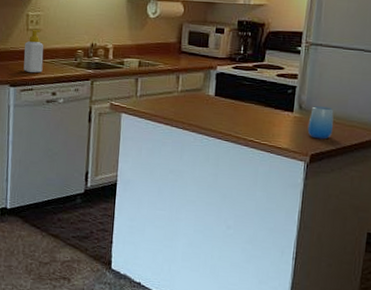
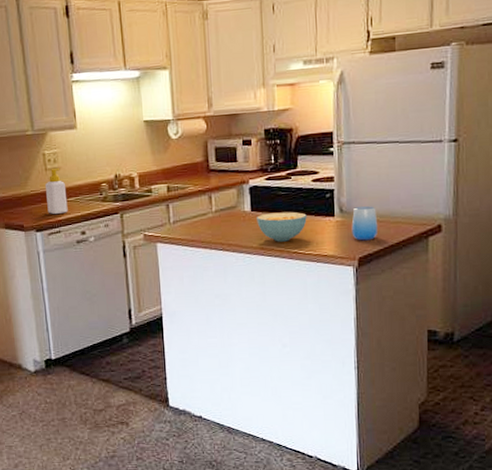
cereal bowl: none [219,100,267,129] -> present [257,212,307,242]

